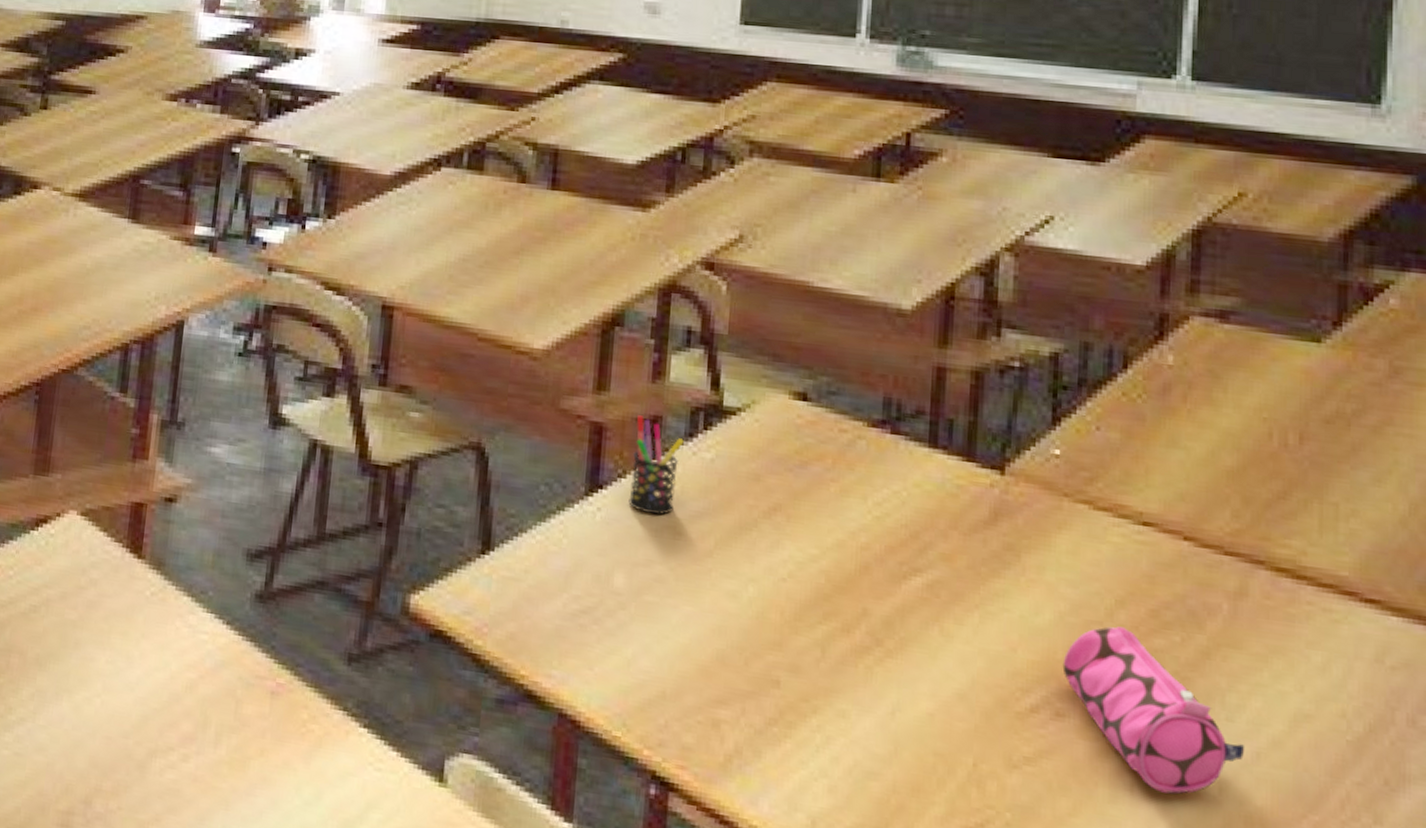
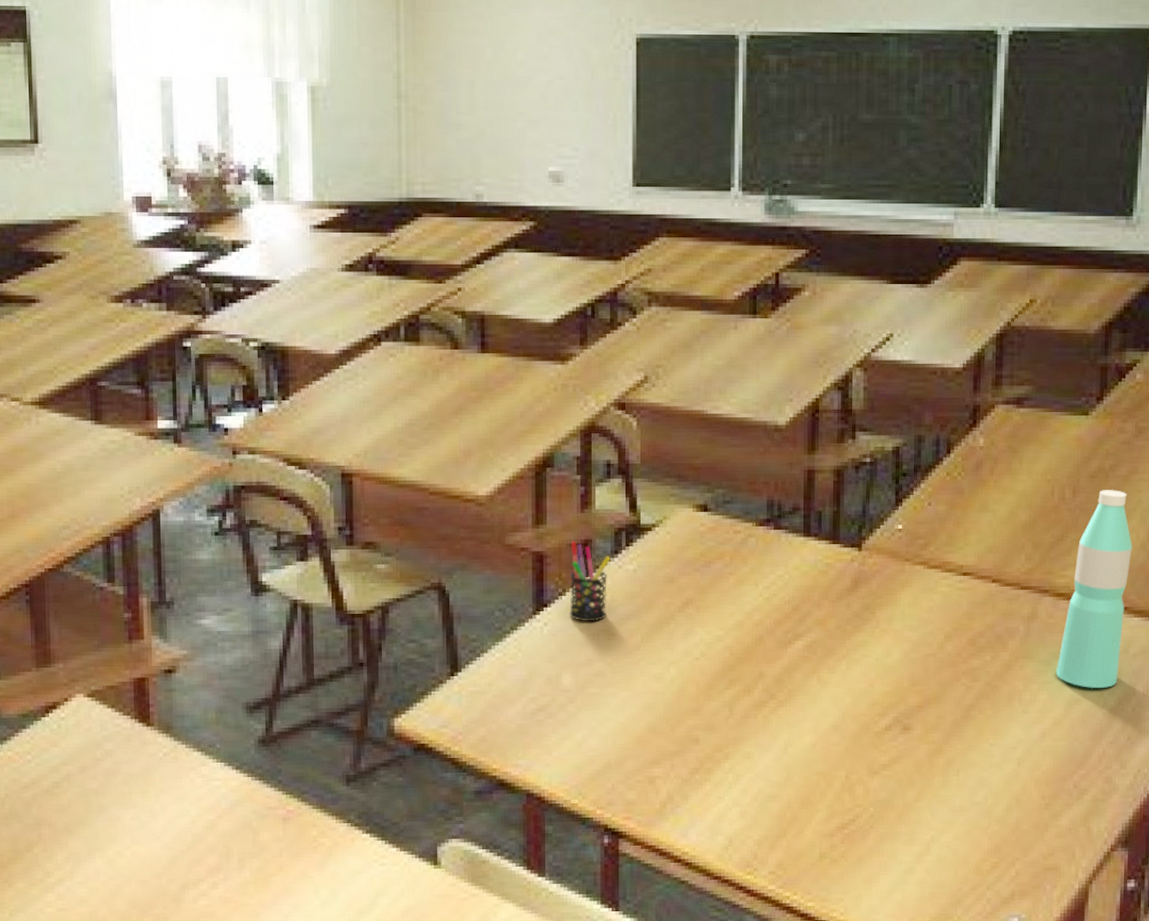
pencil case: present [1062,626,1245,795] -> none [908,655,1036,773]
water bottle: none [1275,440,1387,707] -> present [1055,490,1132,688]

